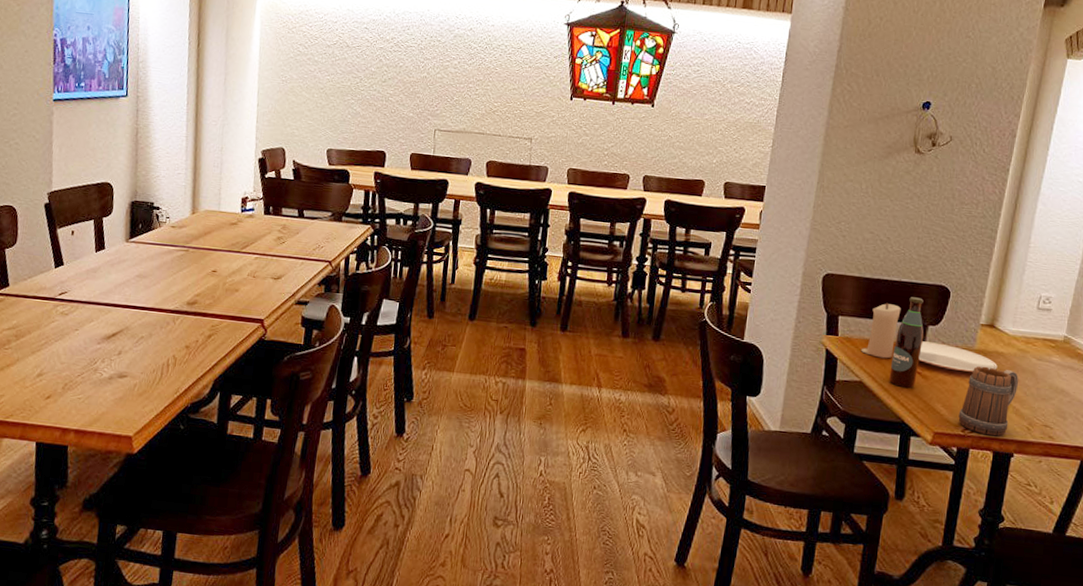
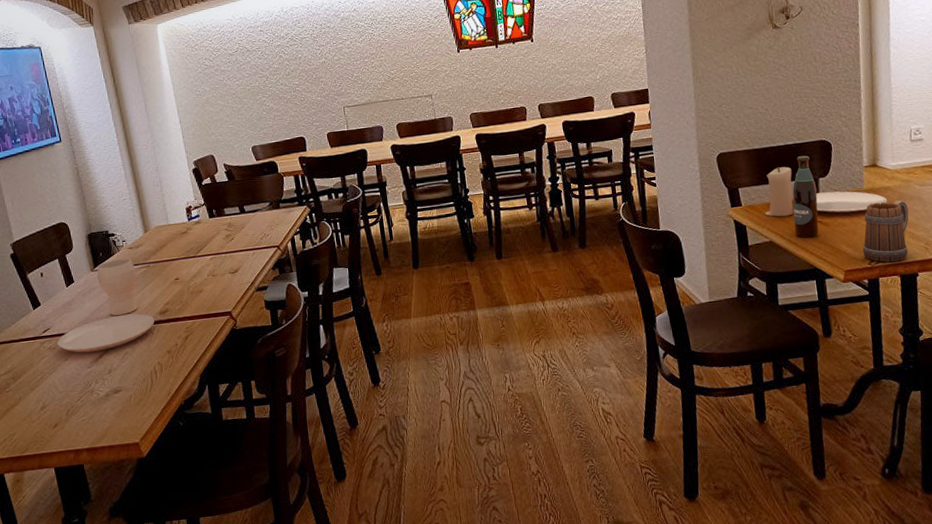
plate: none [71,294,180,329] -> present [57,313,154,353]
cup: none [130,234,174,296] -> present [96,258,138,316]

